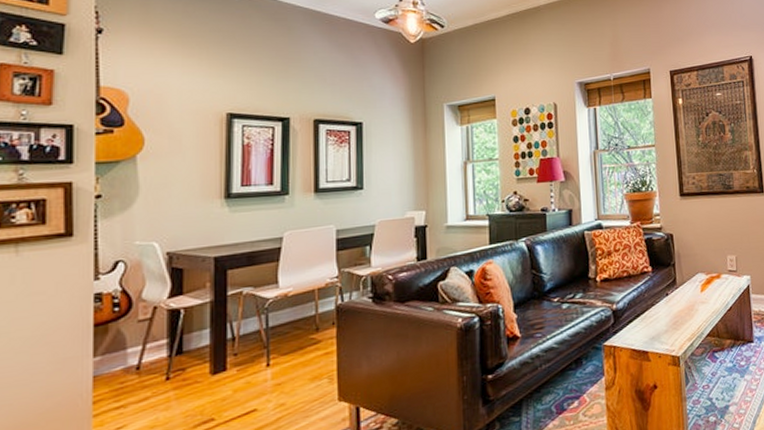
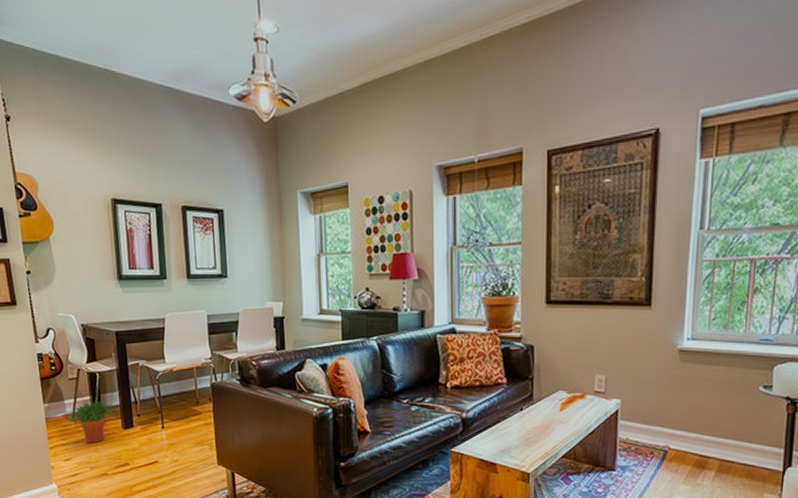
potted plant: none [125,343,210,401] -> present [65,401,120,444]

